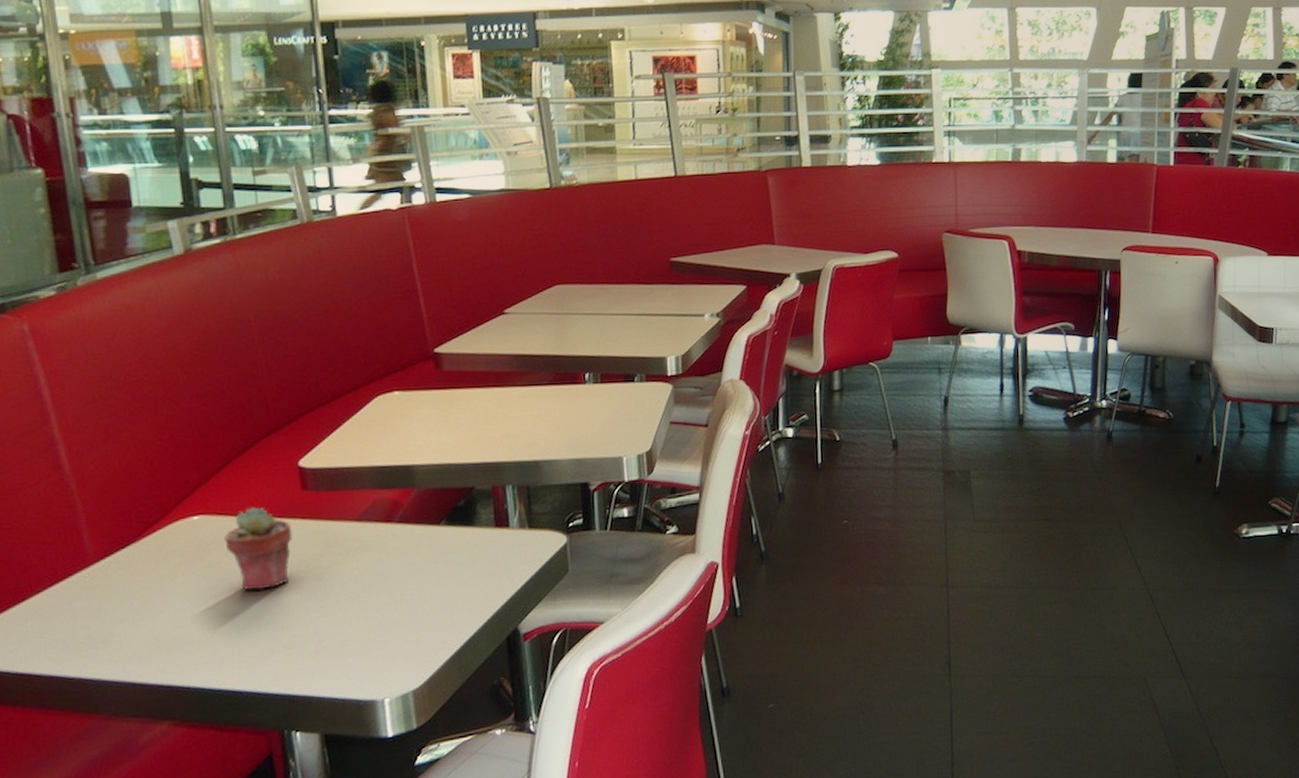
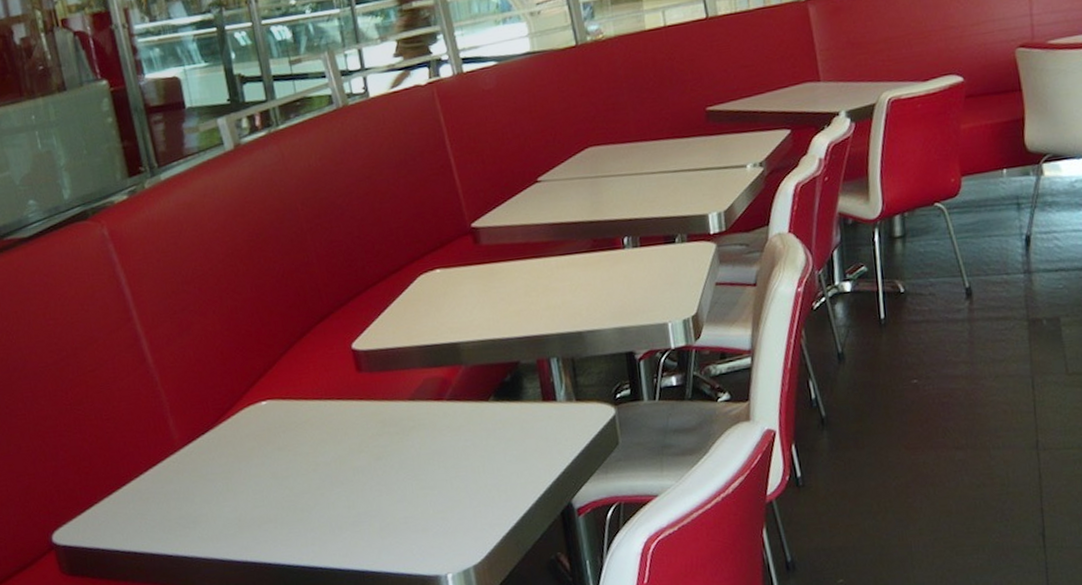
potted succulent: present [224,507,293,591] -> none [290,390,352,471]

